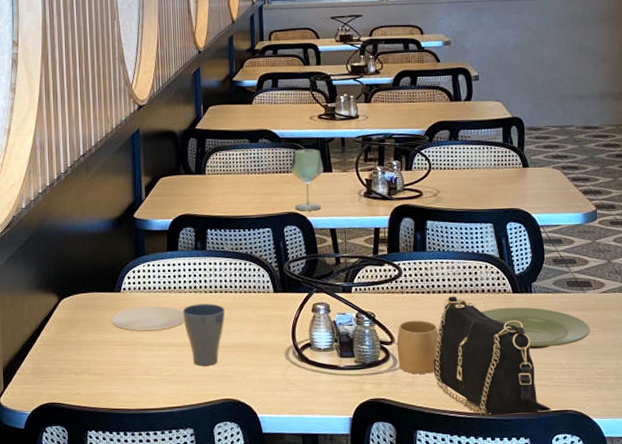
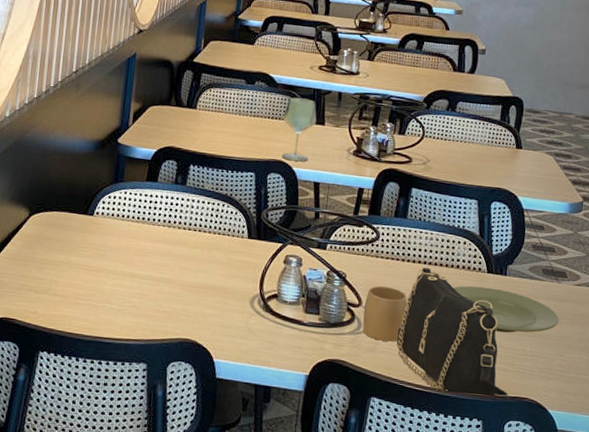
plate: present [111,306,185,333] -> none [79,233,154,261]
cup: present [182,303,226,366] -> none [152,238,197,303]

